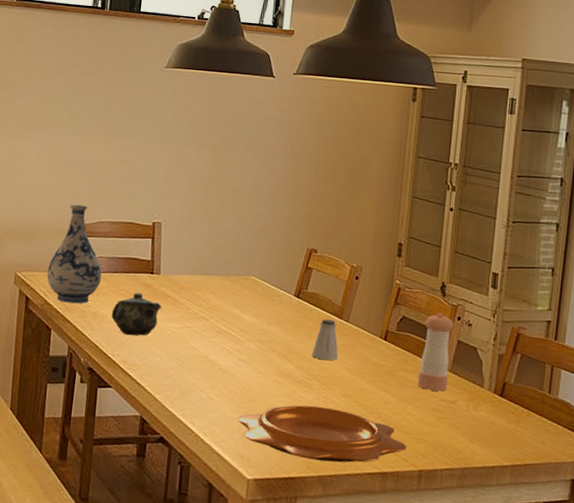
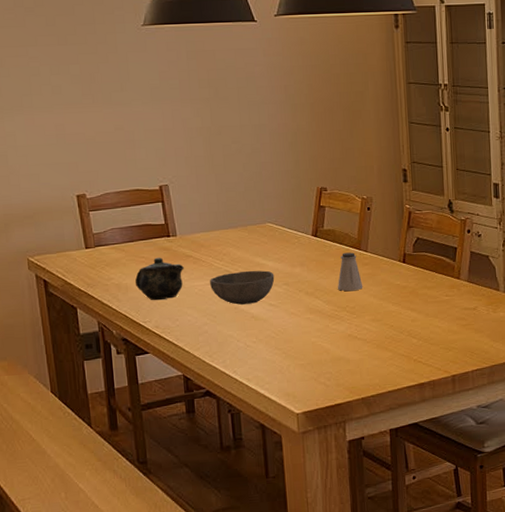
vase: present [47,204,102,304] -> none [60,179,118,280]
bowl: none [183,320,250,356] -> present [210,270,275,305]
decorative bowl: present [237,405,407,463] -> none [277,334,438,385]
pepper shaker: present [417,313,454,392] -> none [438,229,467,302]

